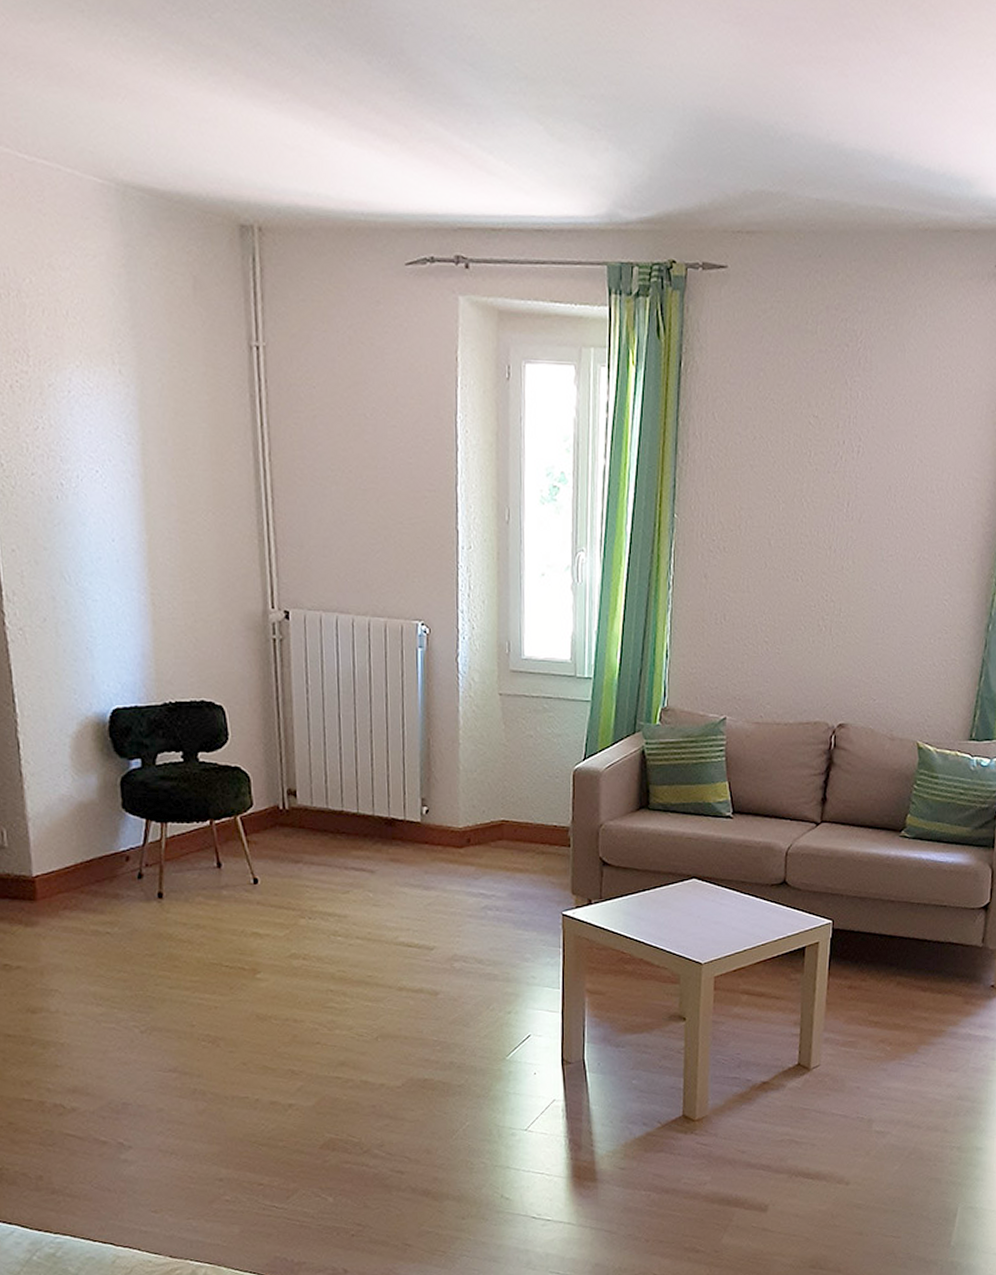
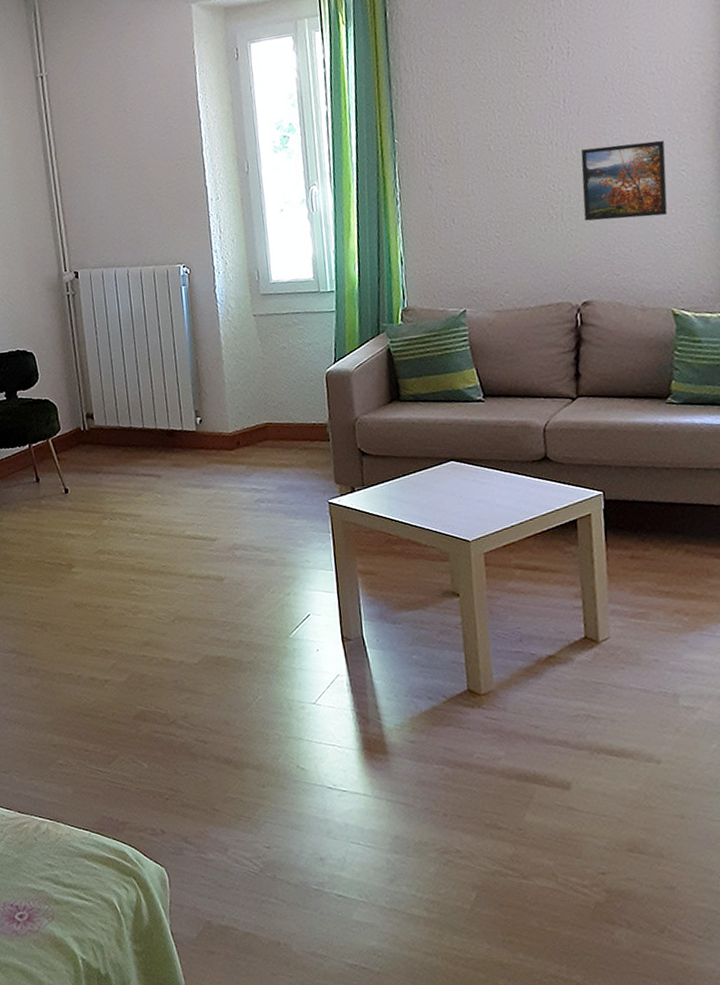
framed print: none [850,561,934,643] -> present [581,140,668,221]

